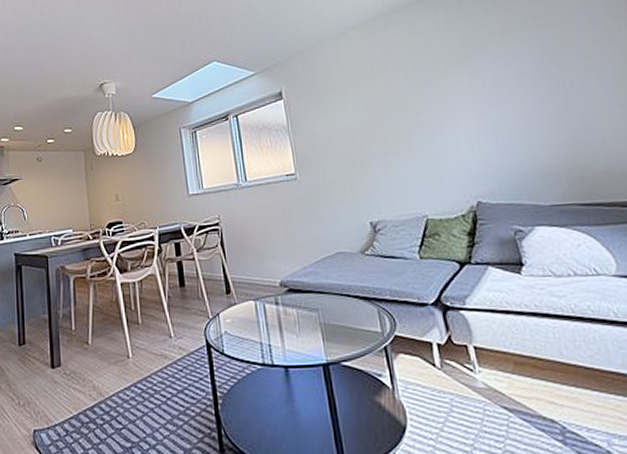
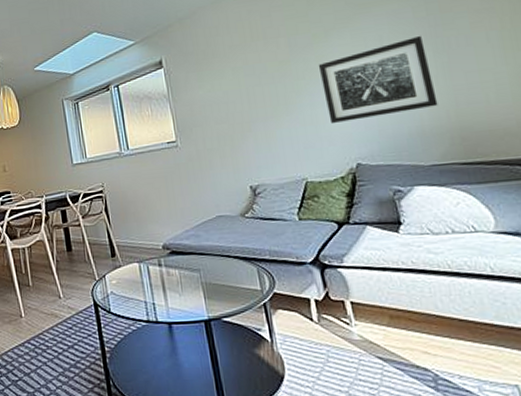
wall art: none [437,75,556,160] -> present [318,35,438,123]

